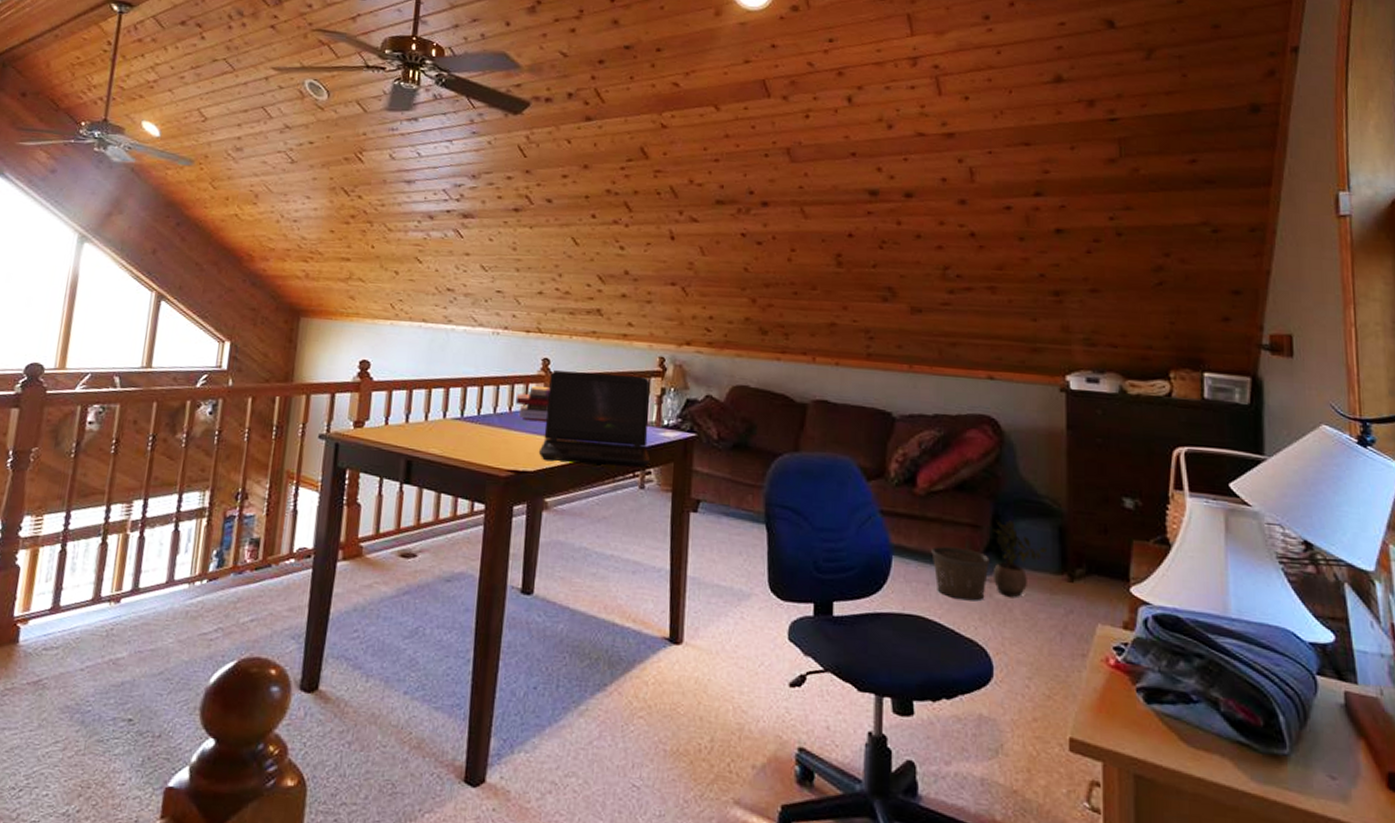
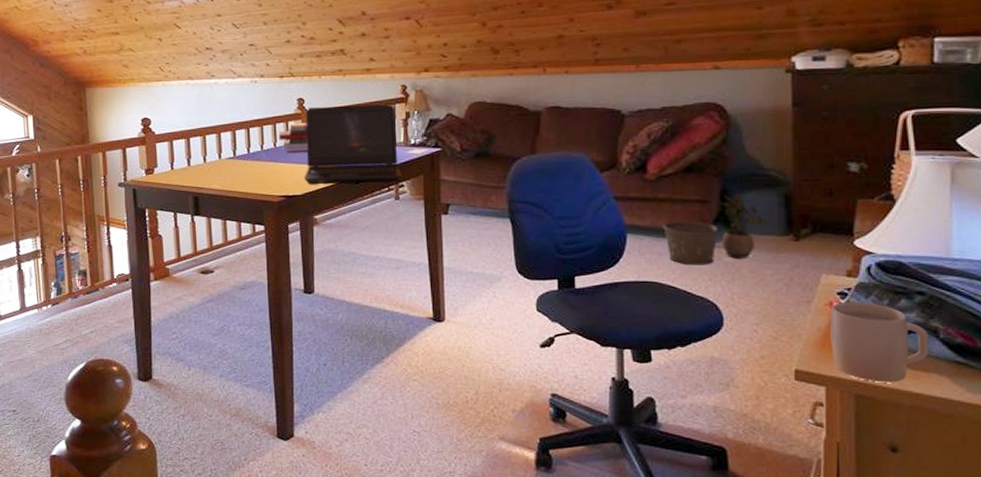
mug: none [1107,659,1210,763] -> present [830,301,929,383]

